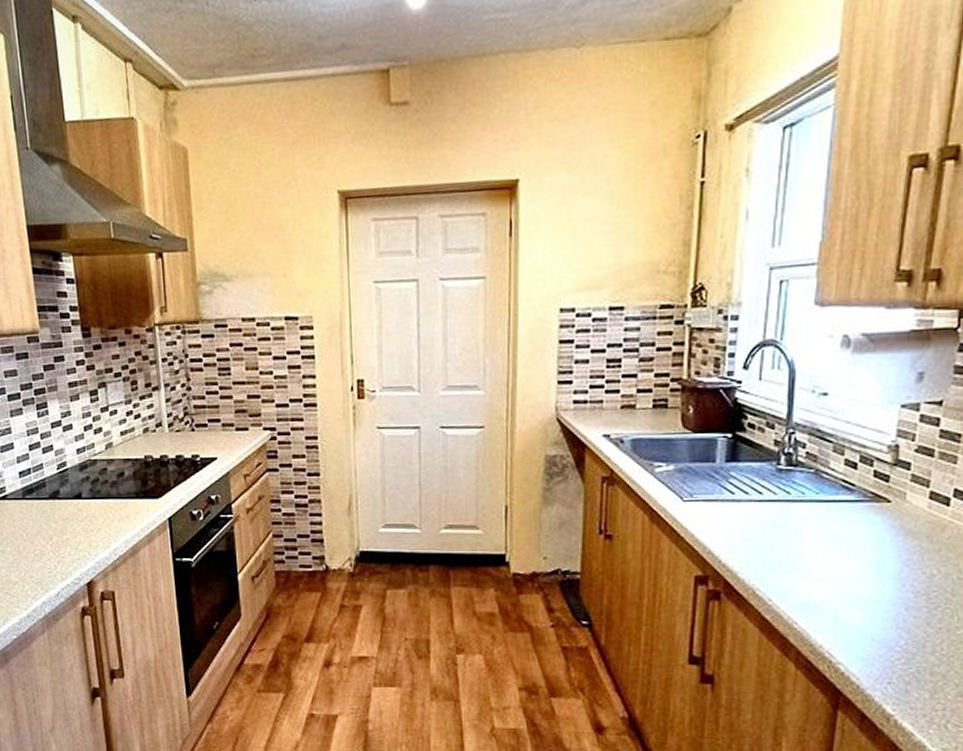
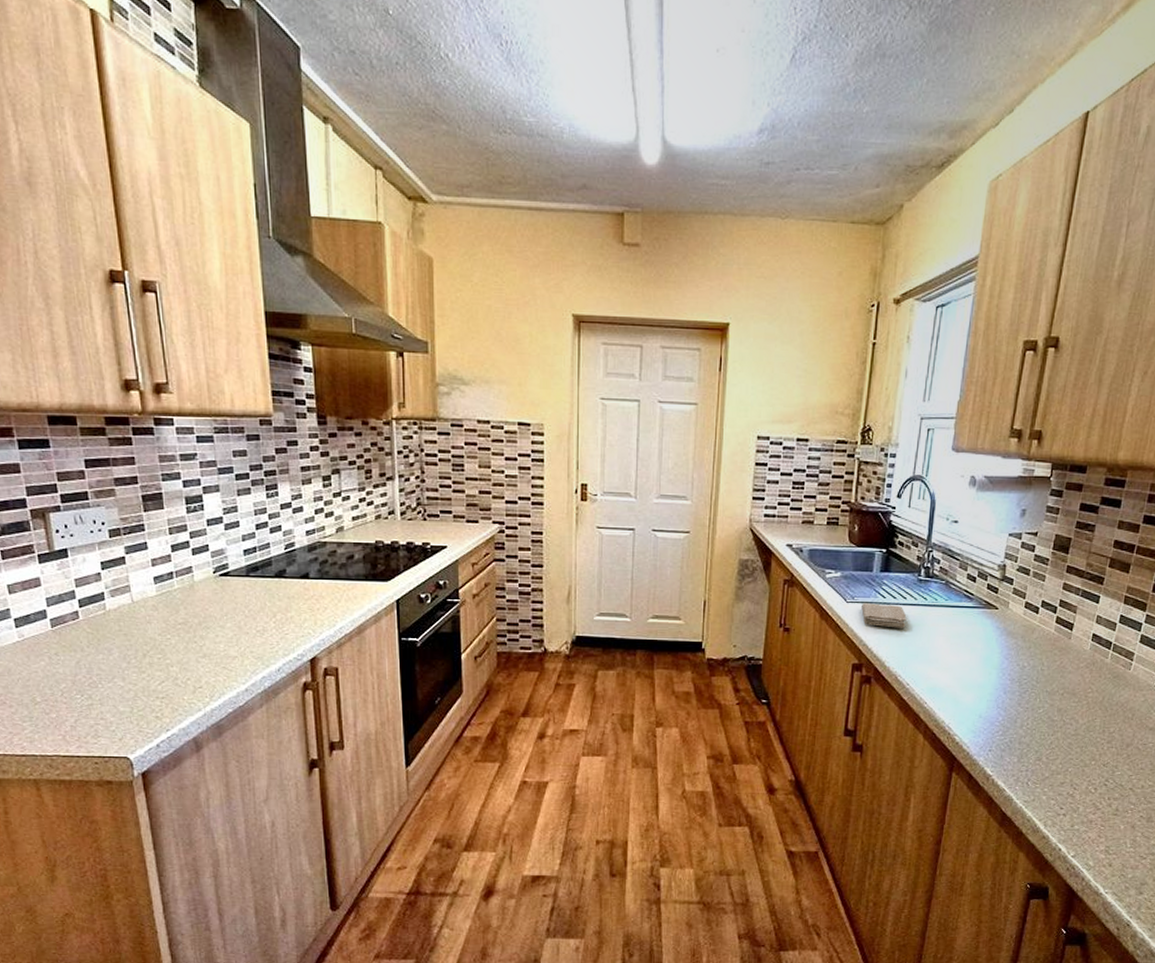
washcloth: none [703,501,764,531] -> present [861,603,907,628]

